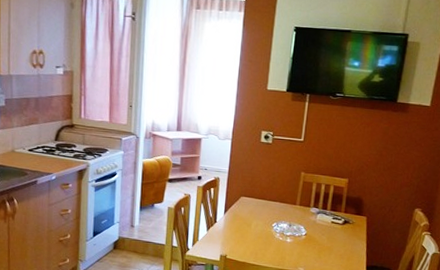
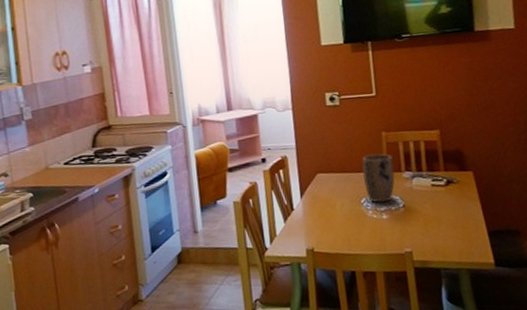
plant pot: none [278,189,305,229] -> present [362,154,395,203]

